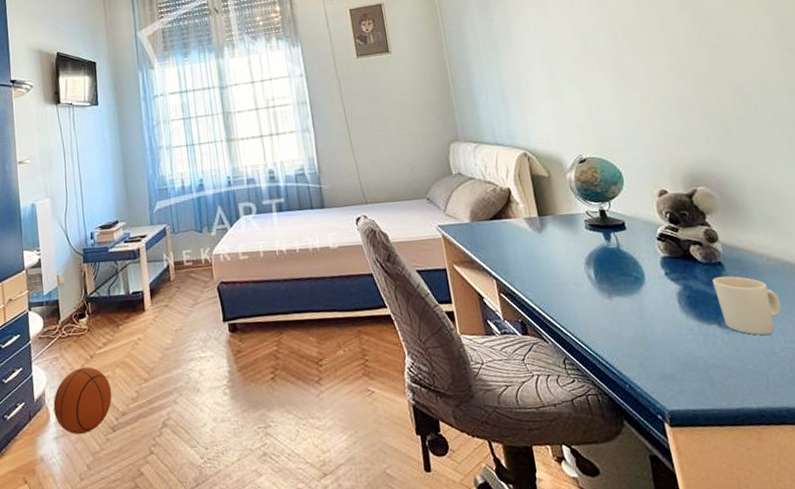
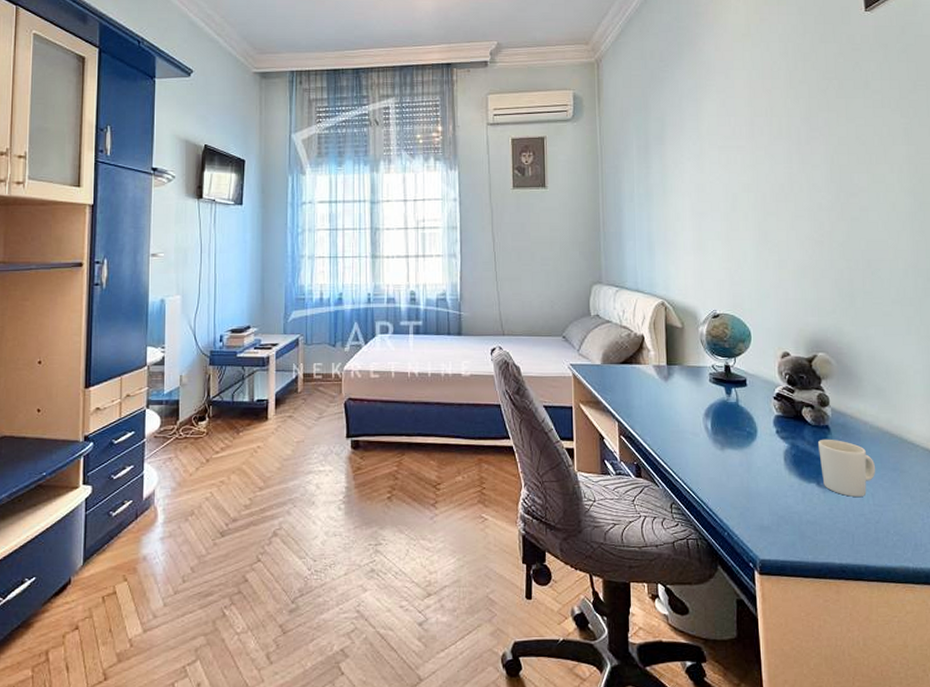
basketball: present [53,367,112,435] -> none [162,470,225,537]

